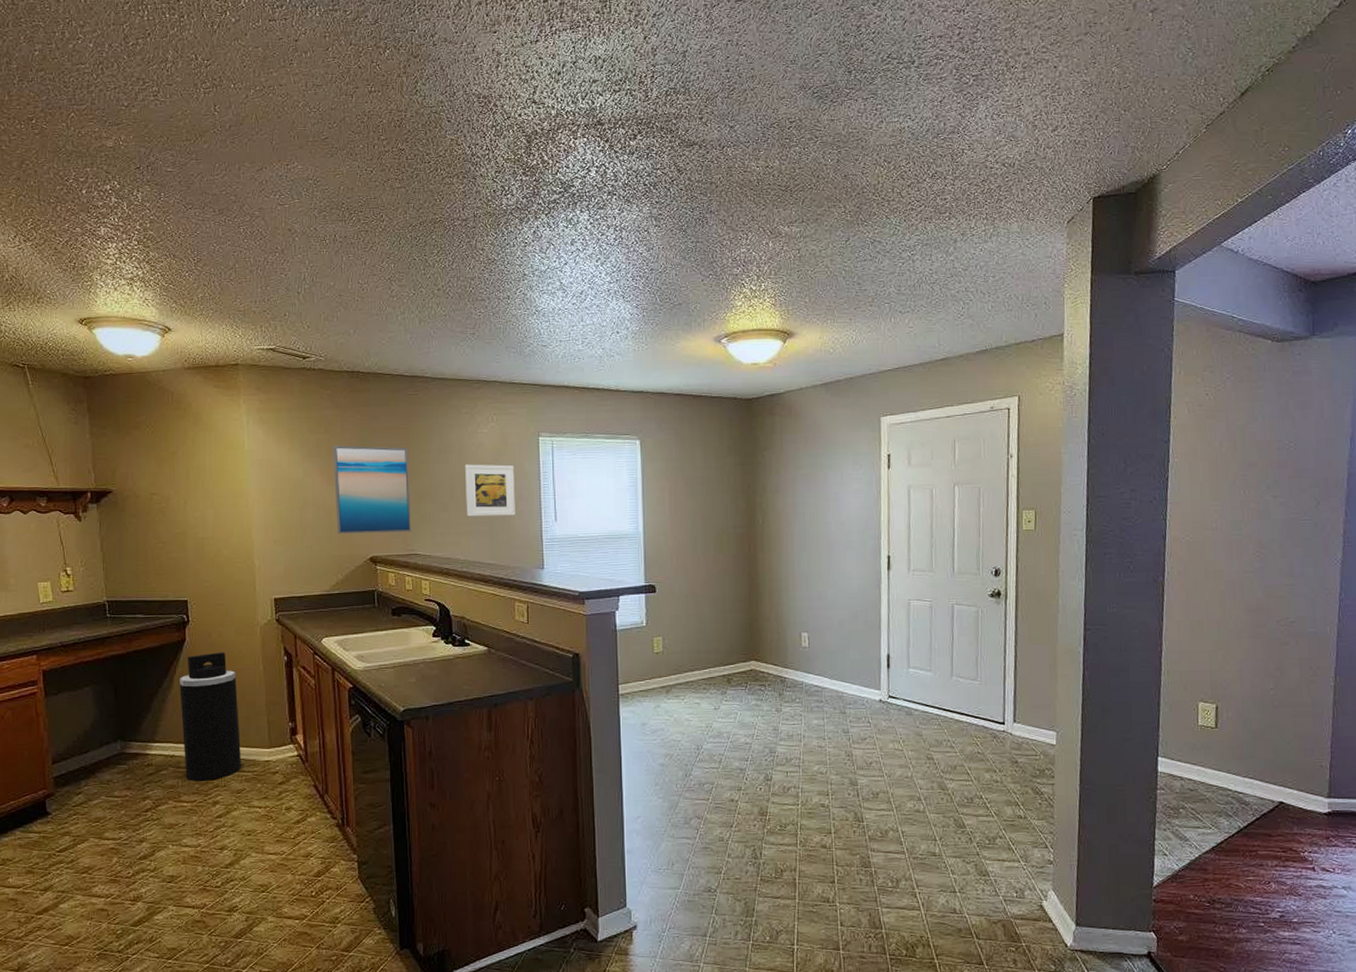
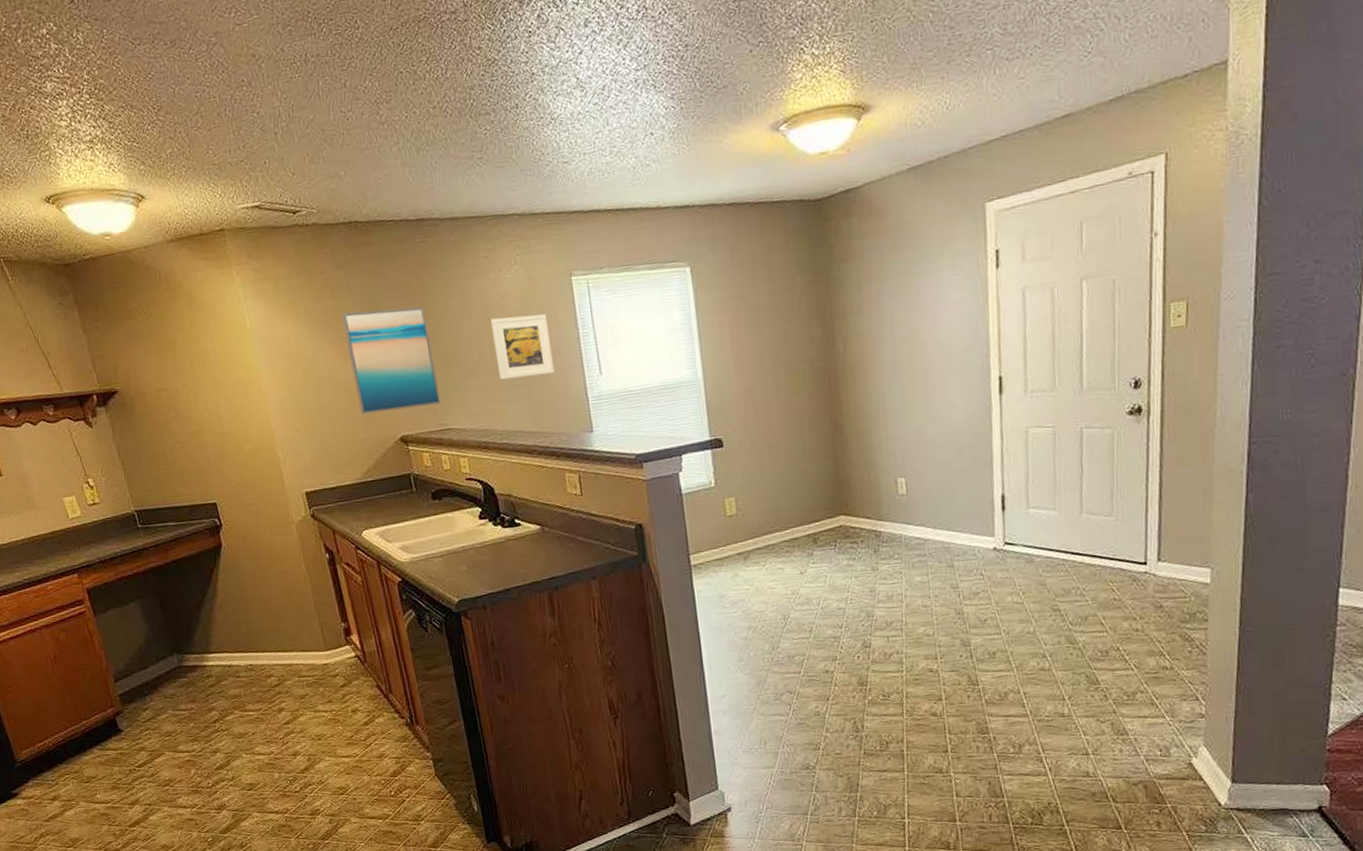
trash can: present [180,652,242,781] -> none [223,554,301,690]

